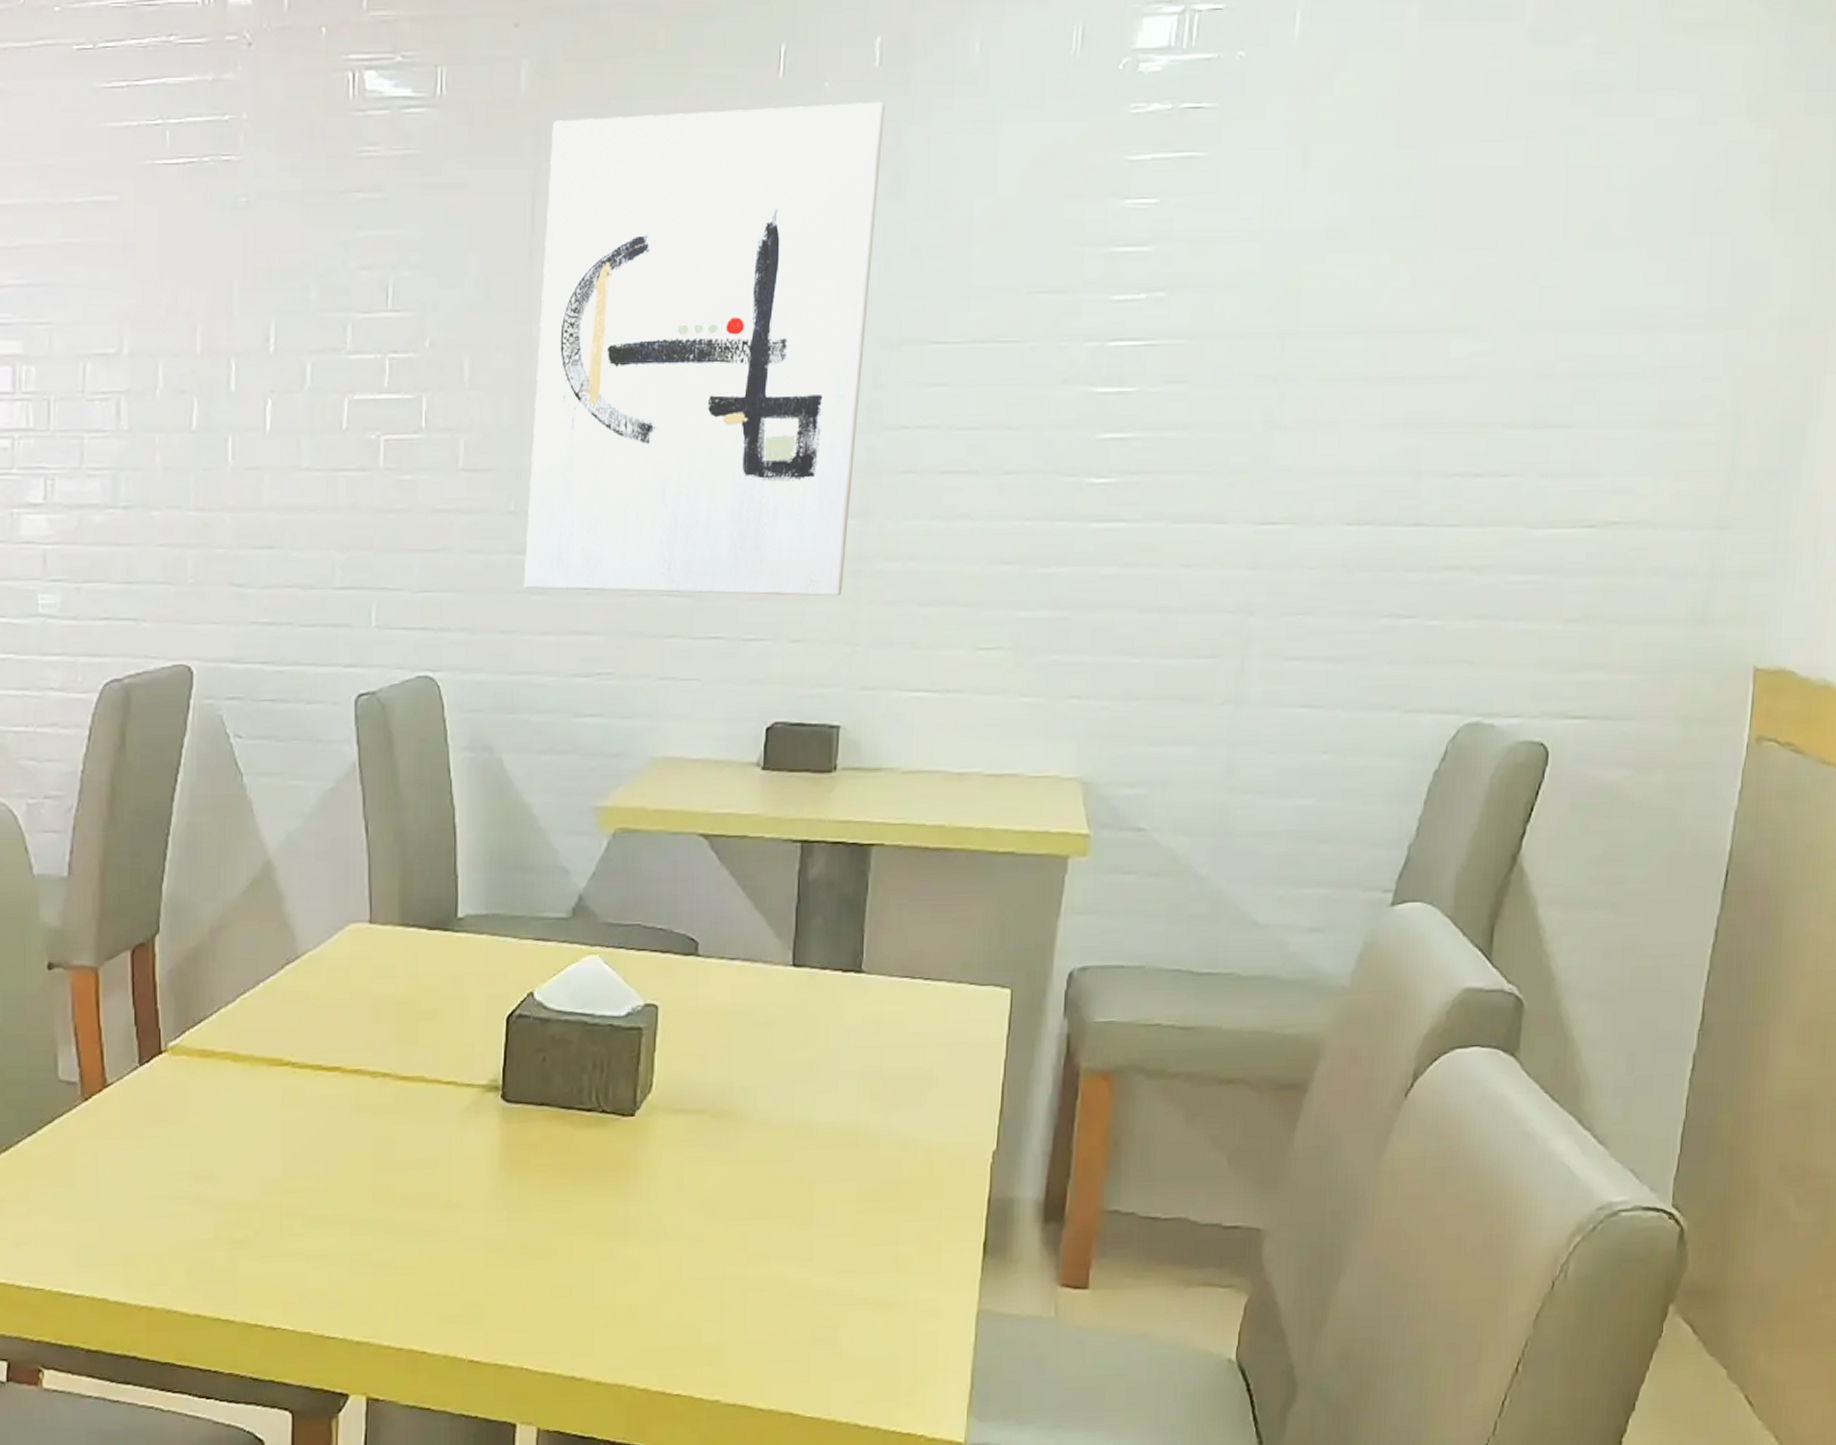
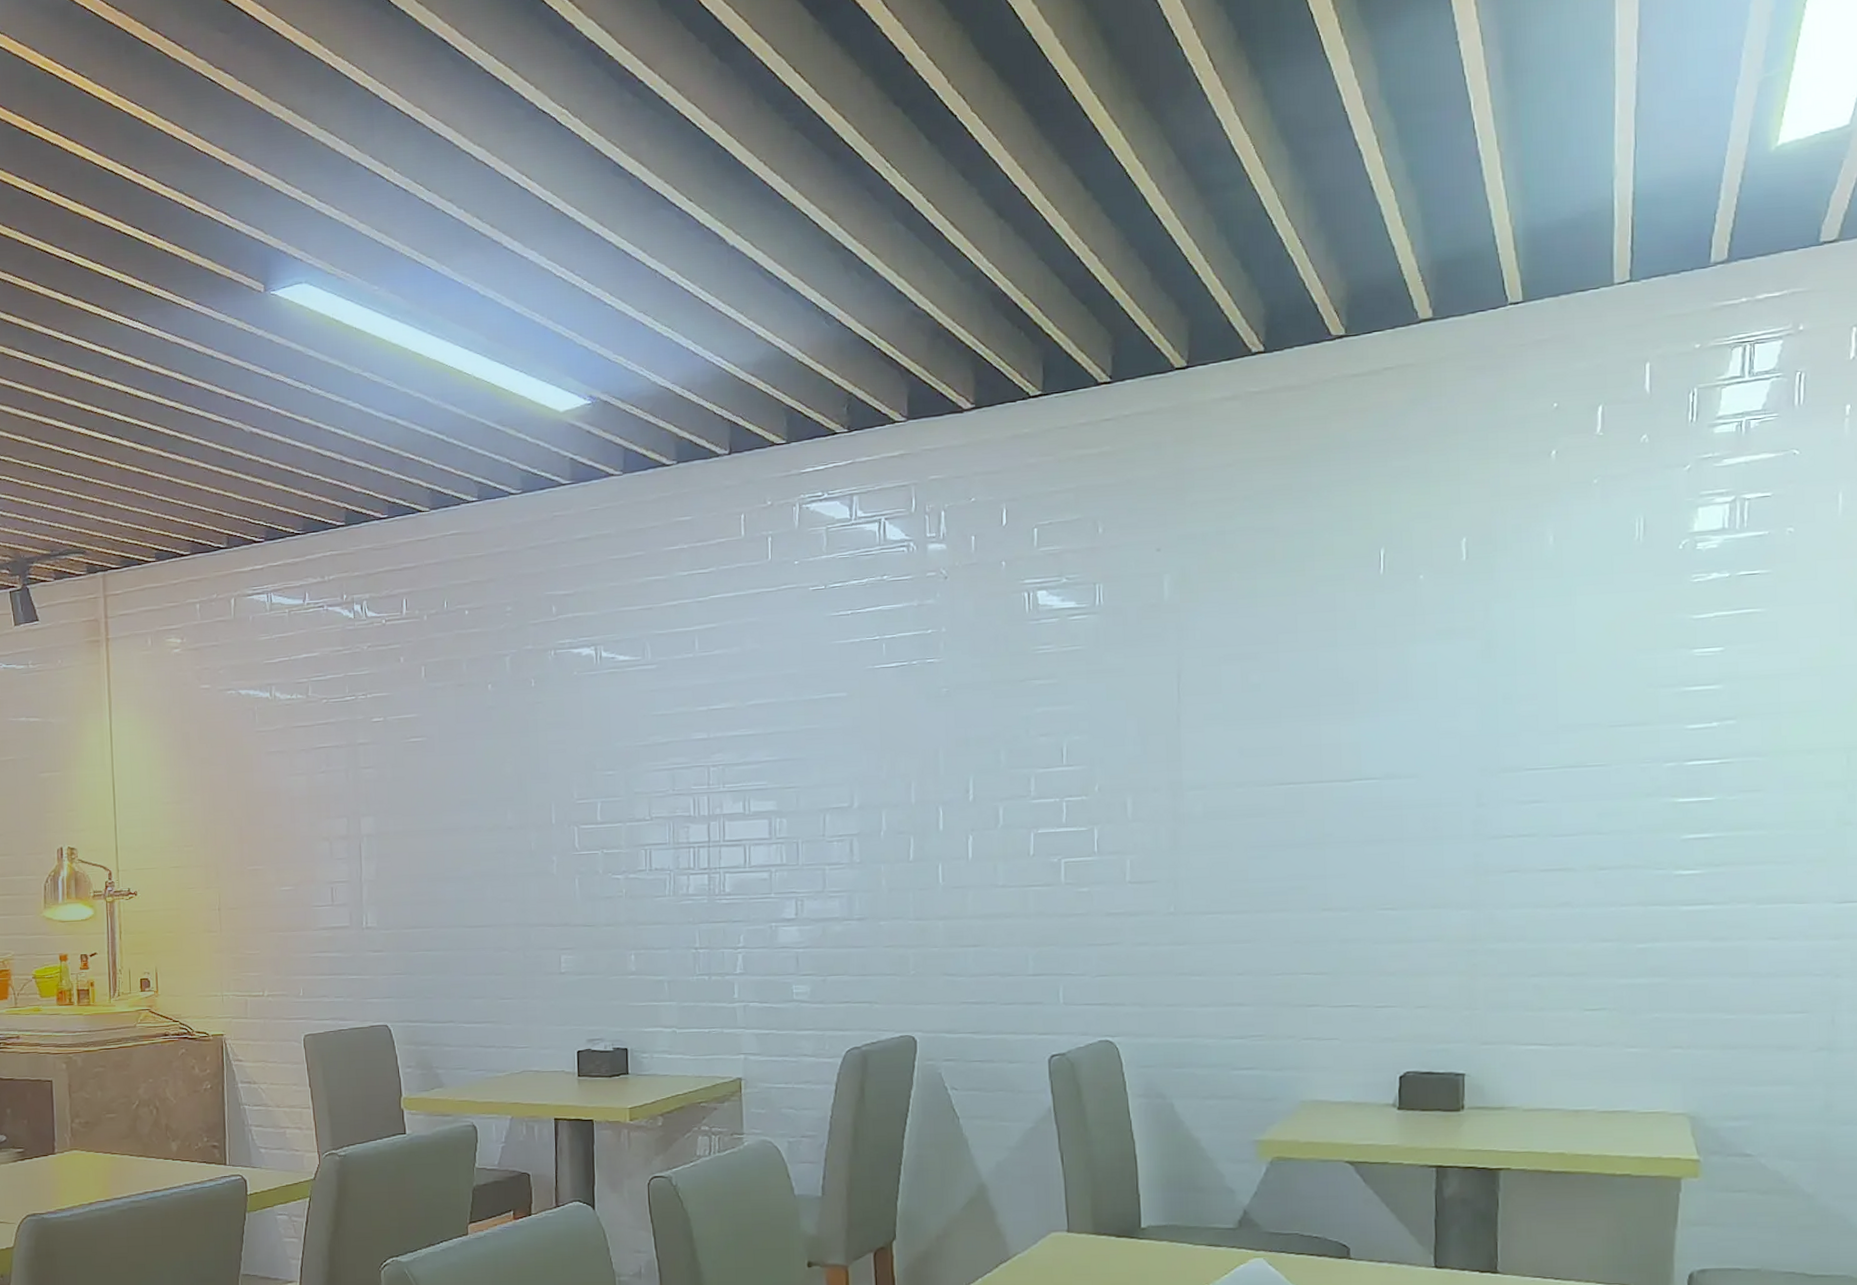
wall art: present [523,101,886,597] -> none [1184,586,1474,972]

